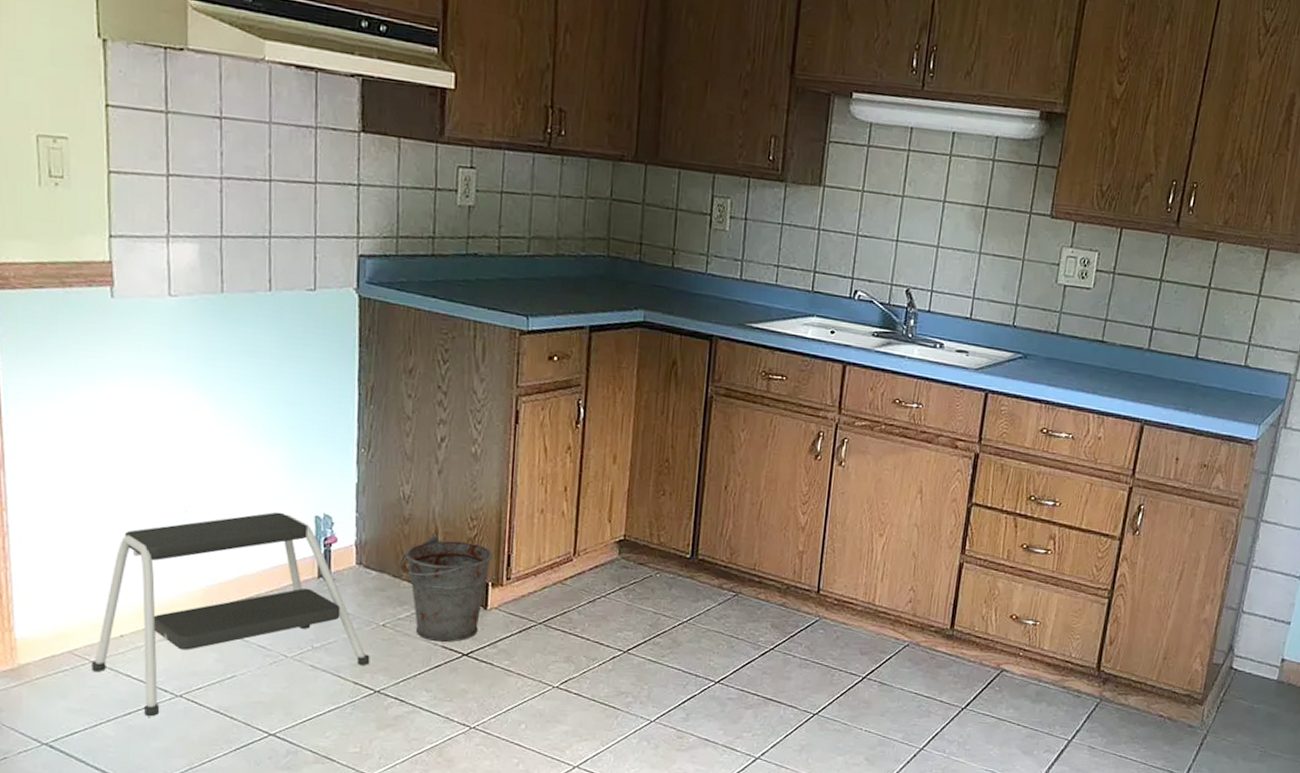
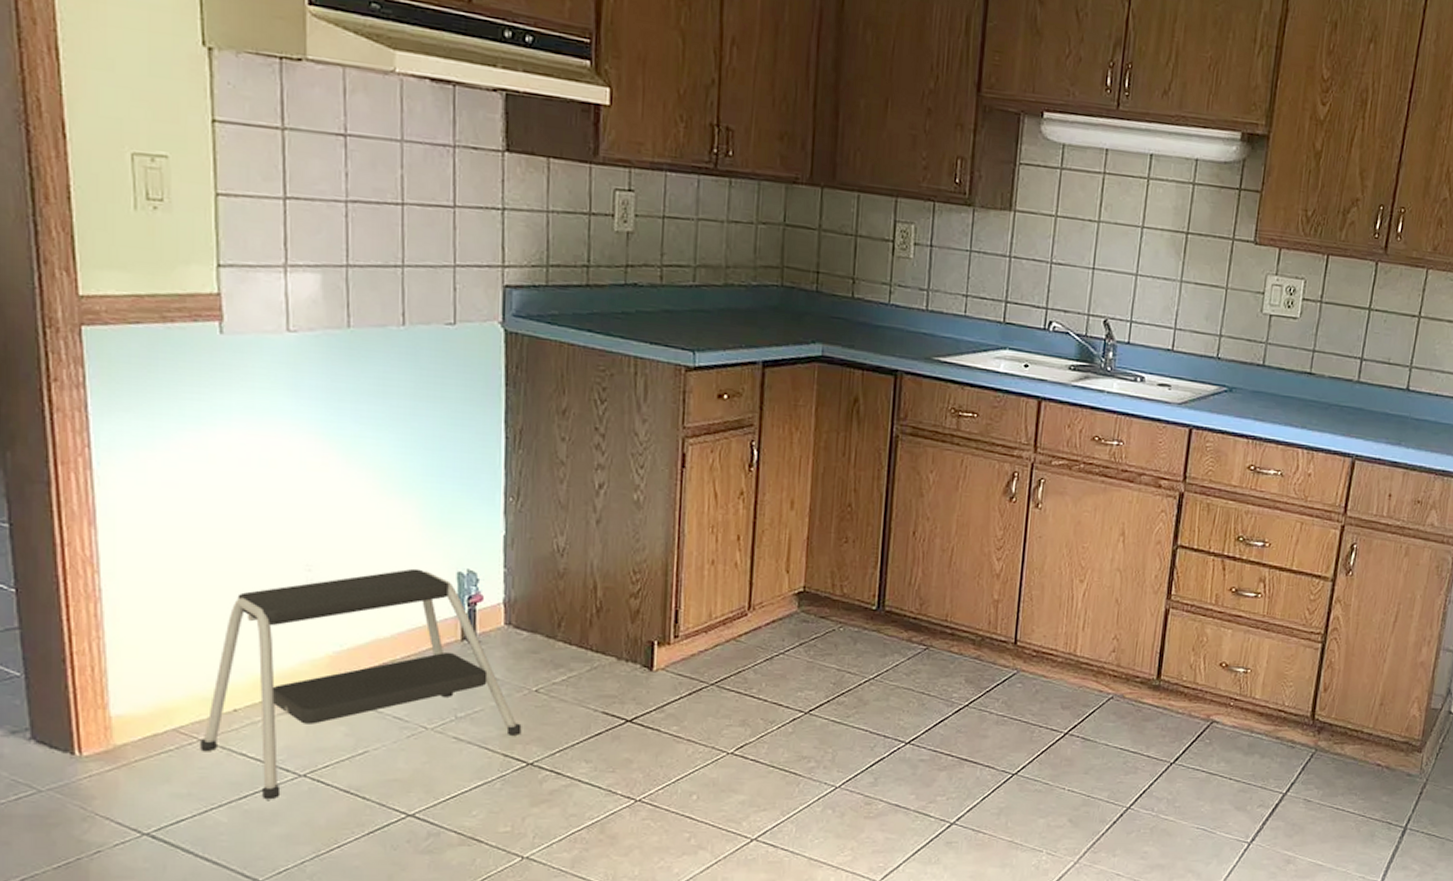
bucket: present [399,535,493,642] -> none [553,591,659,707]

